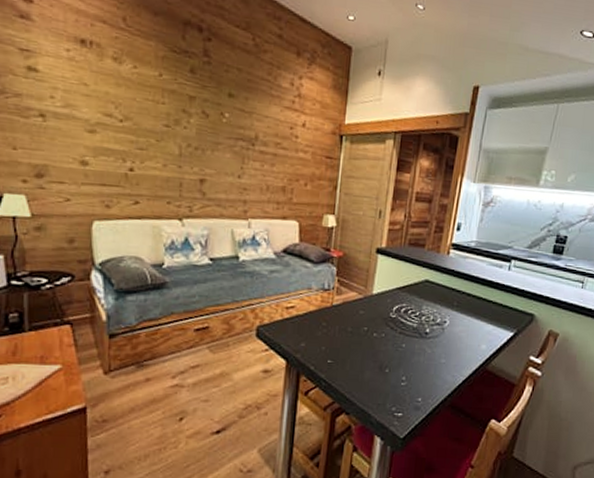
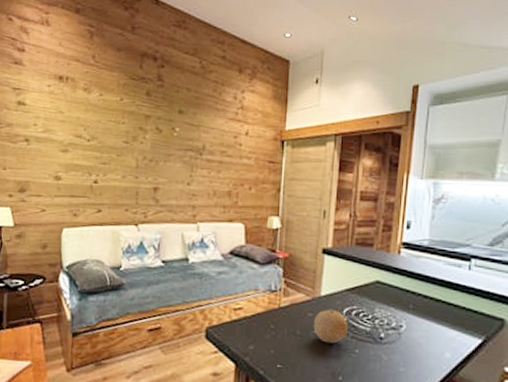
fruit: none [364,307,397,339] -> present [313,309,348,344]

